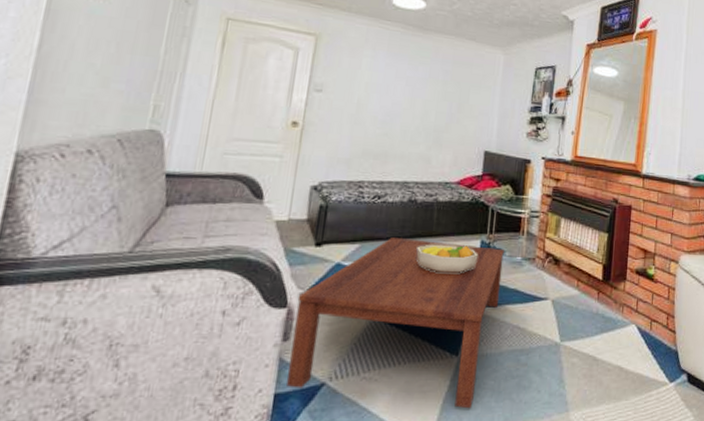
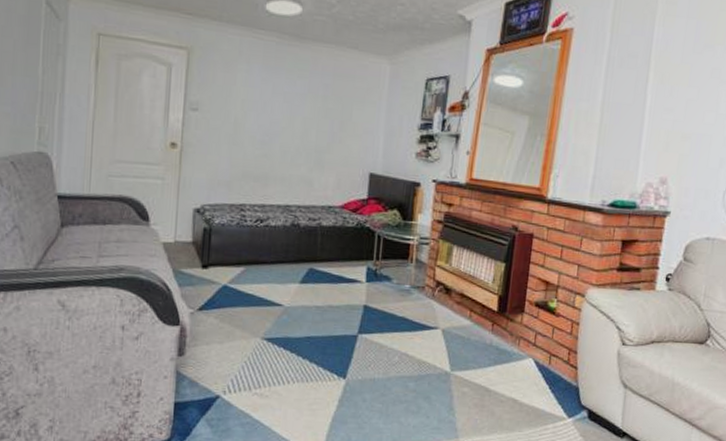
coffee table: present [285,238,504,409] -> none [184,262,392,429]
fruit bowl: present [416,244,478,274] -> none [301,269,365,300]

